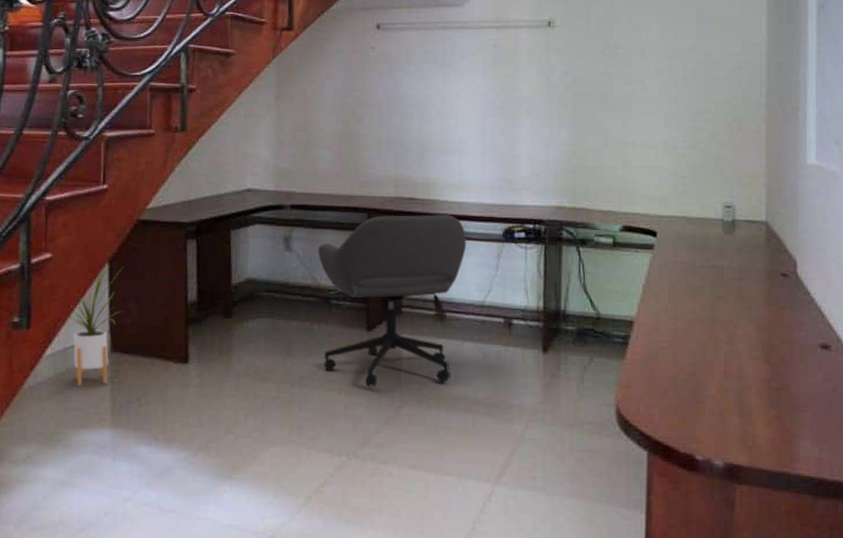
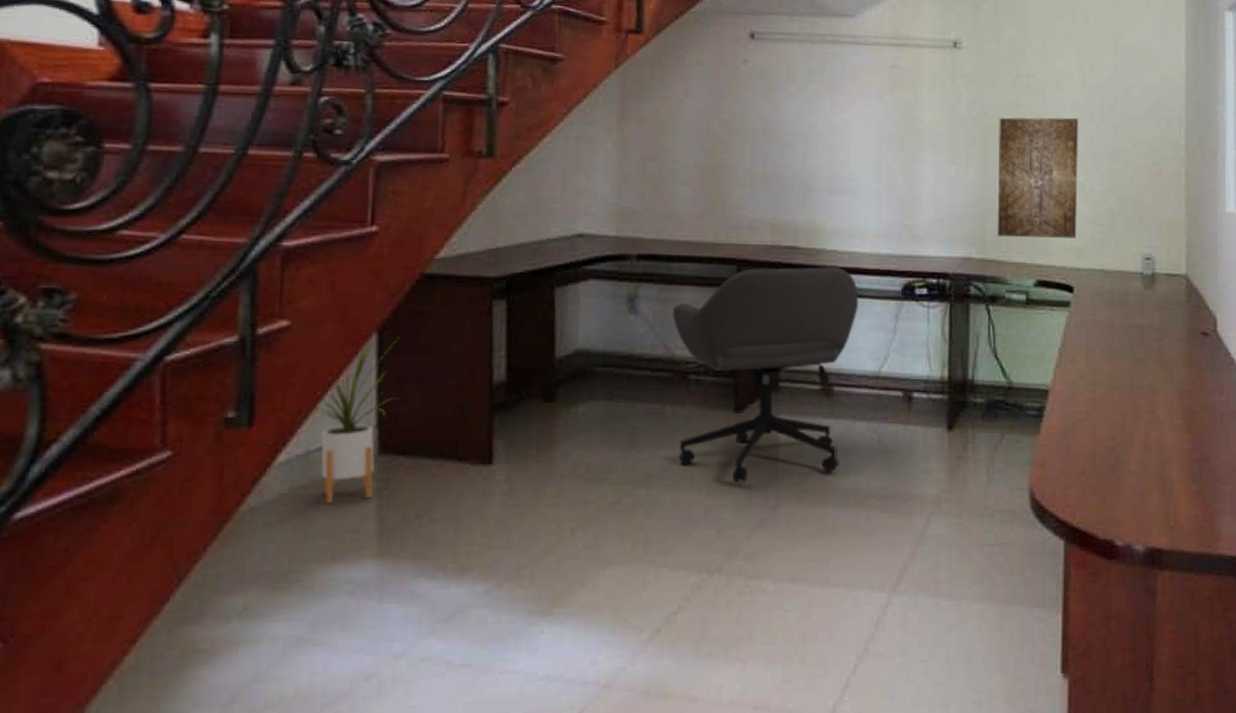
wall art: none [587,82,663,189] -> present [997,117,1079,238]

